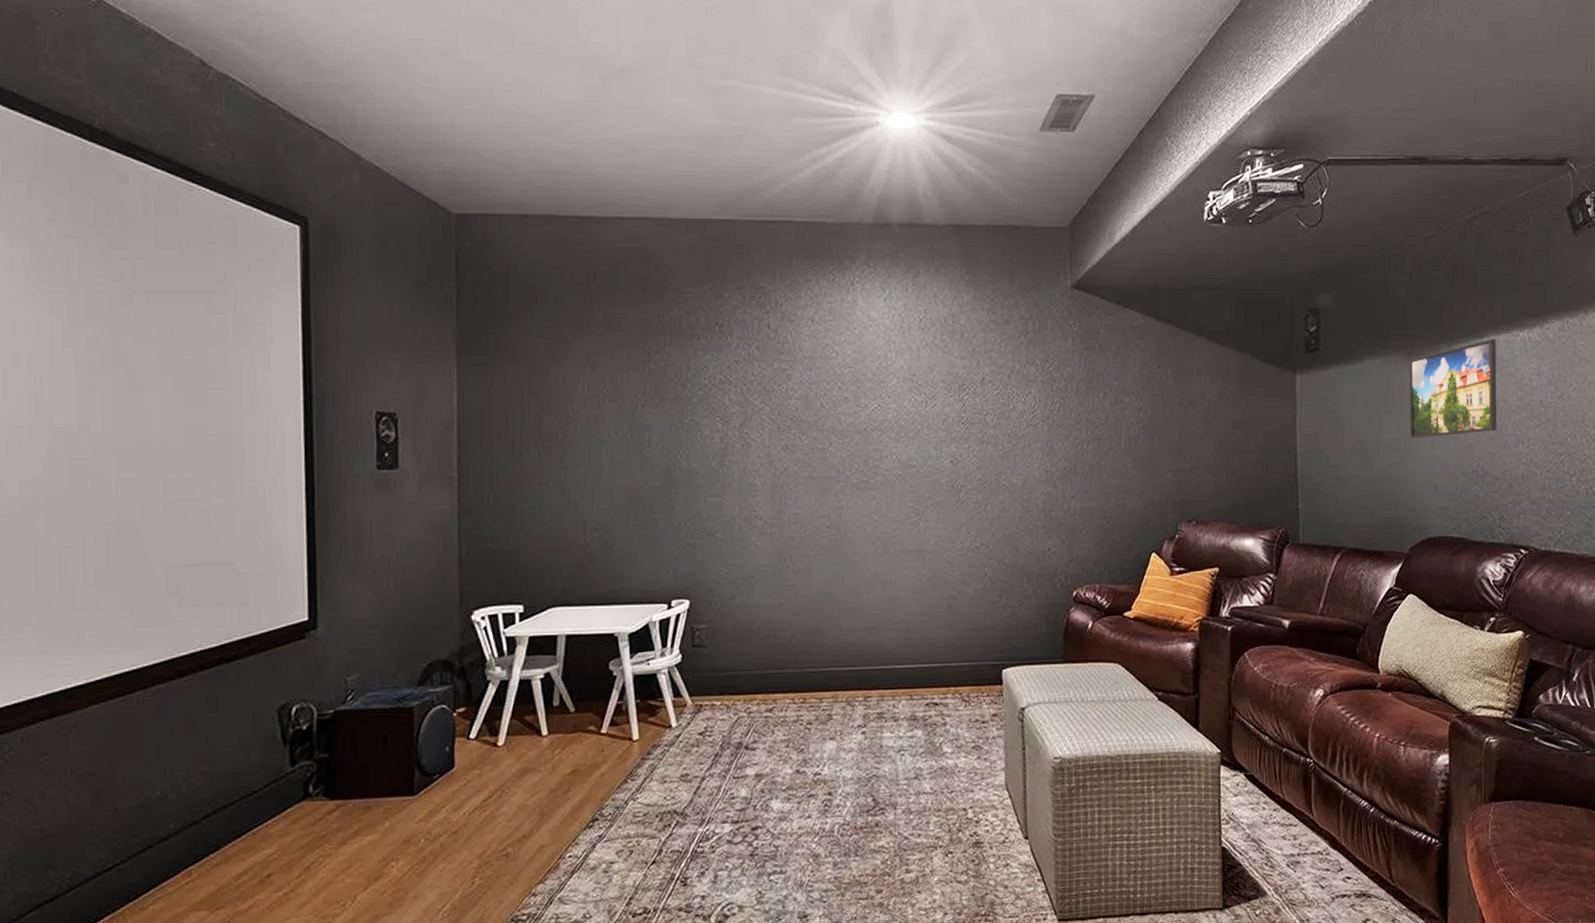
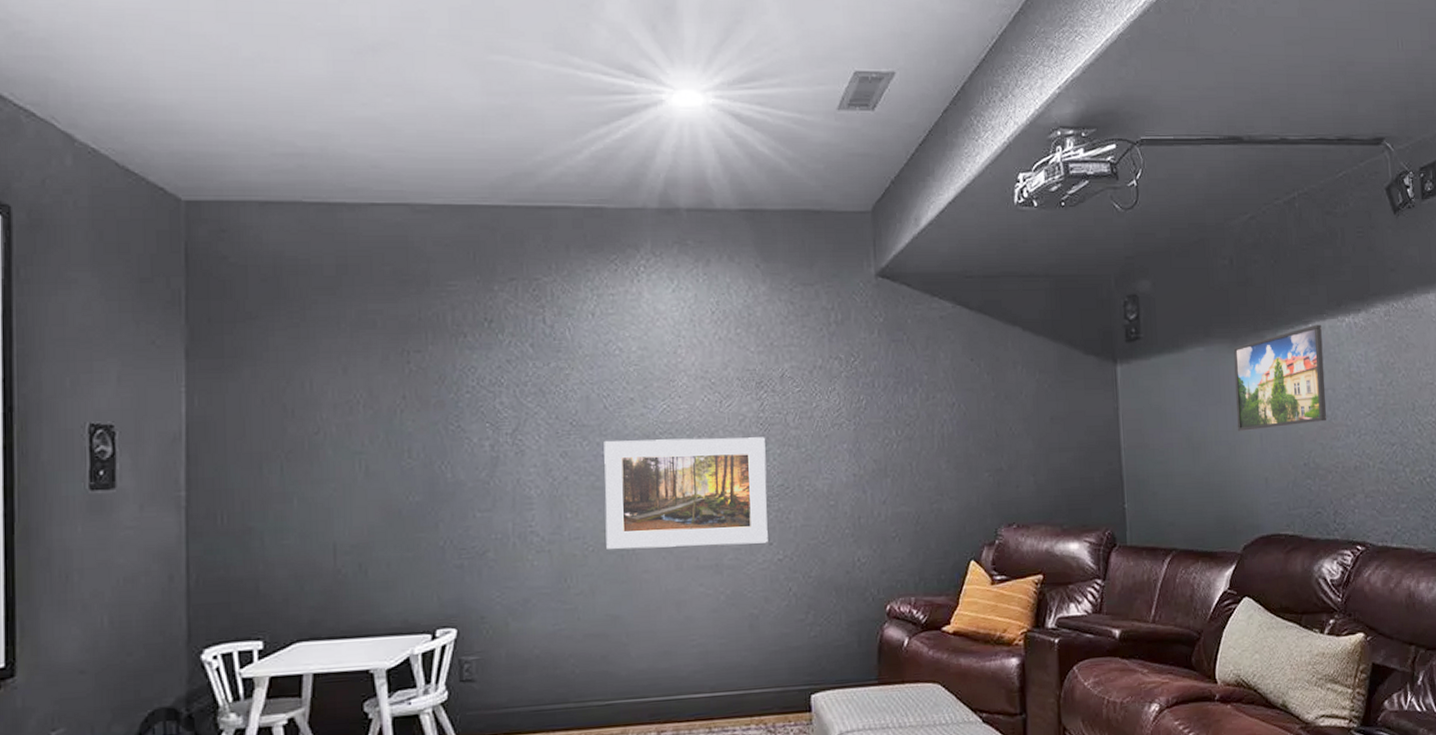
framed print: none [820,435,967,534] -> present [604,437,768,549]

